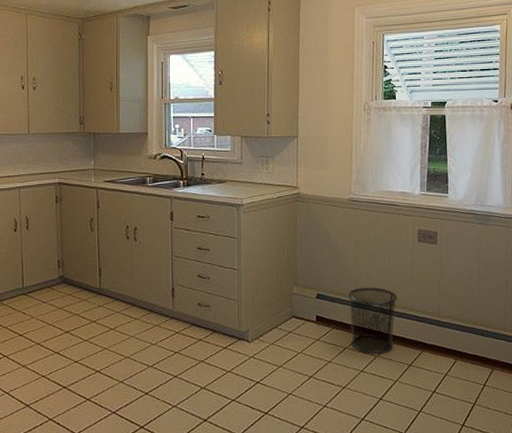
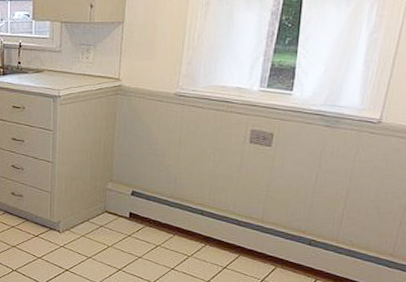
waste bin: present [347,287,398,353] -> none [164,187,219,254]

